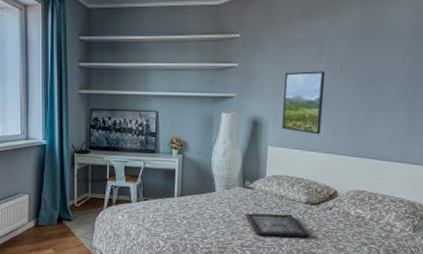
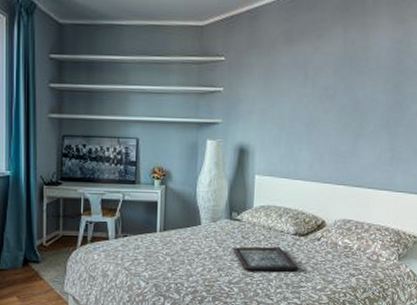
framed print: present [282,71,326,135] -> none [269,97,311,163]

